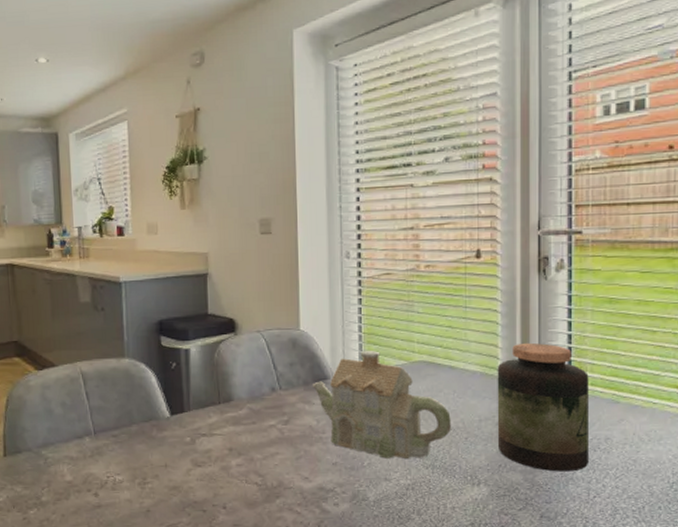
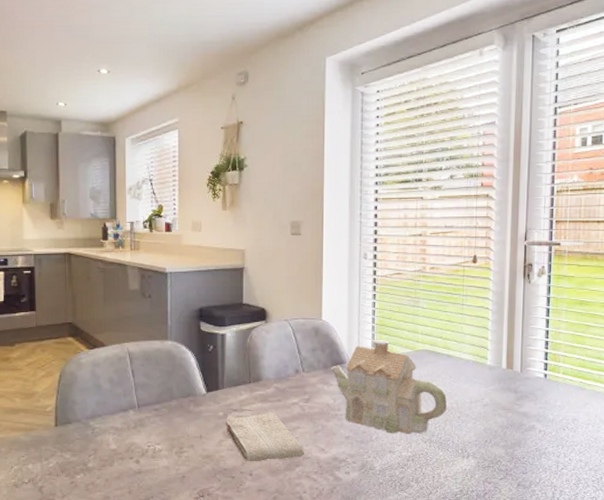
washcloth: none [193,436,286,493] -> present [225,412,305,462]
jar: present [497,343,590,472] -> none [484,337,561,447]

